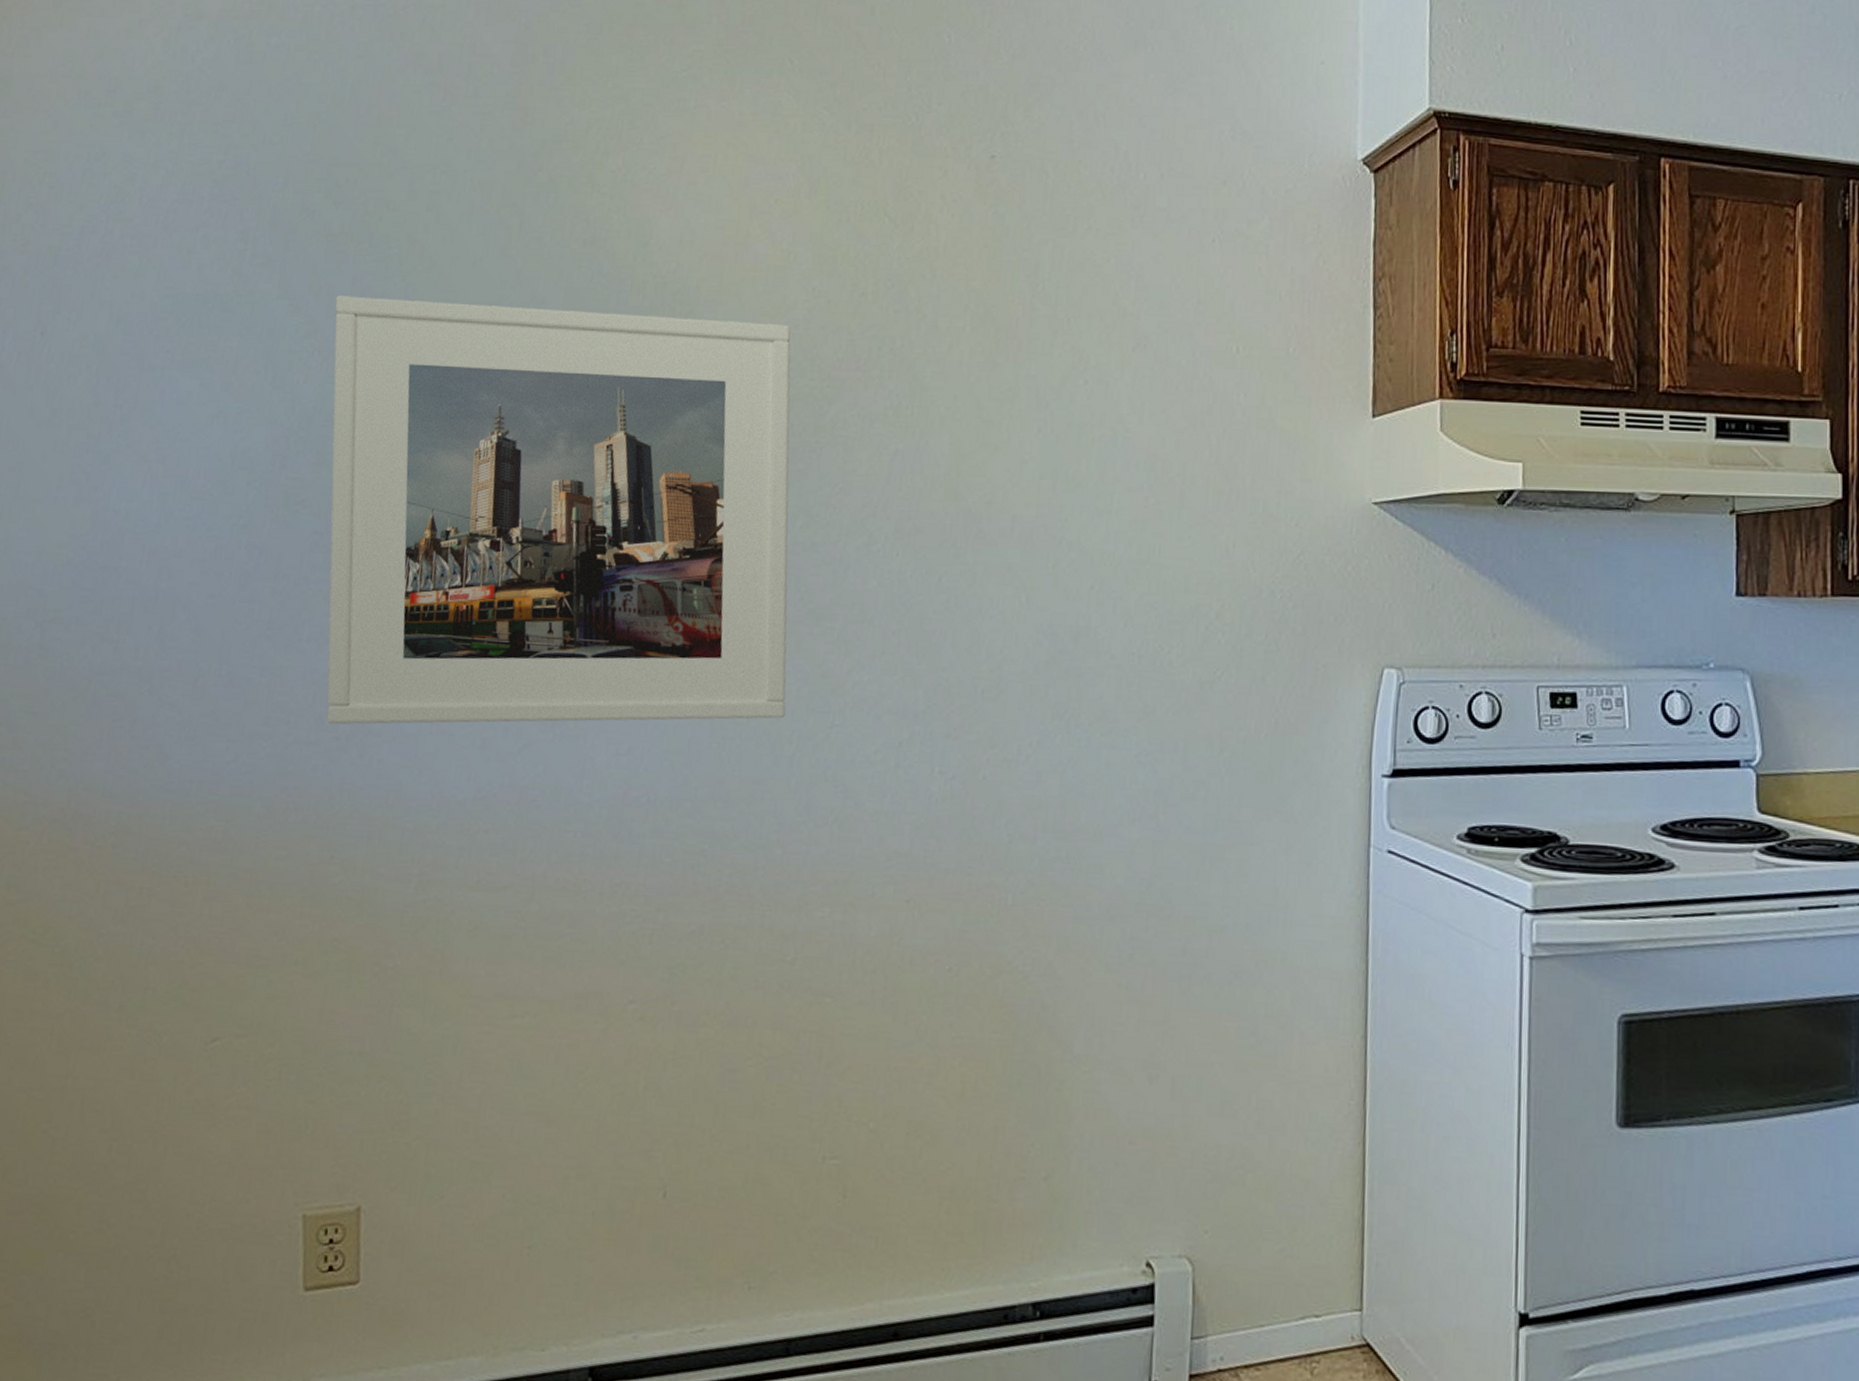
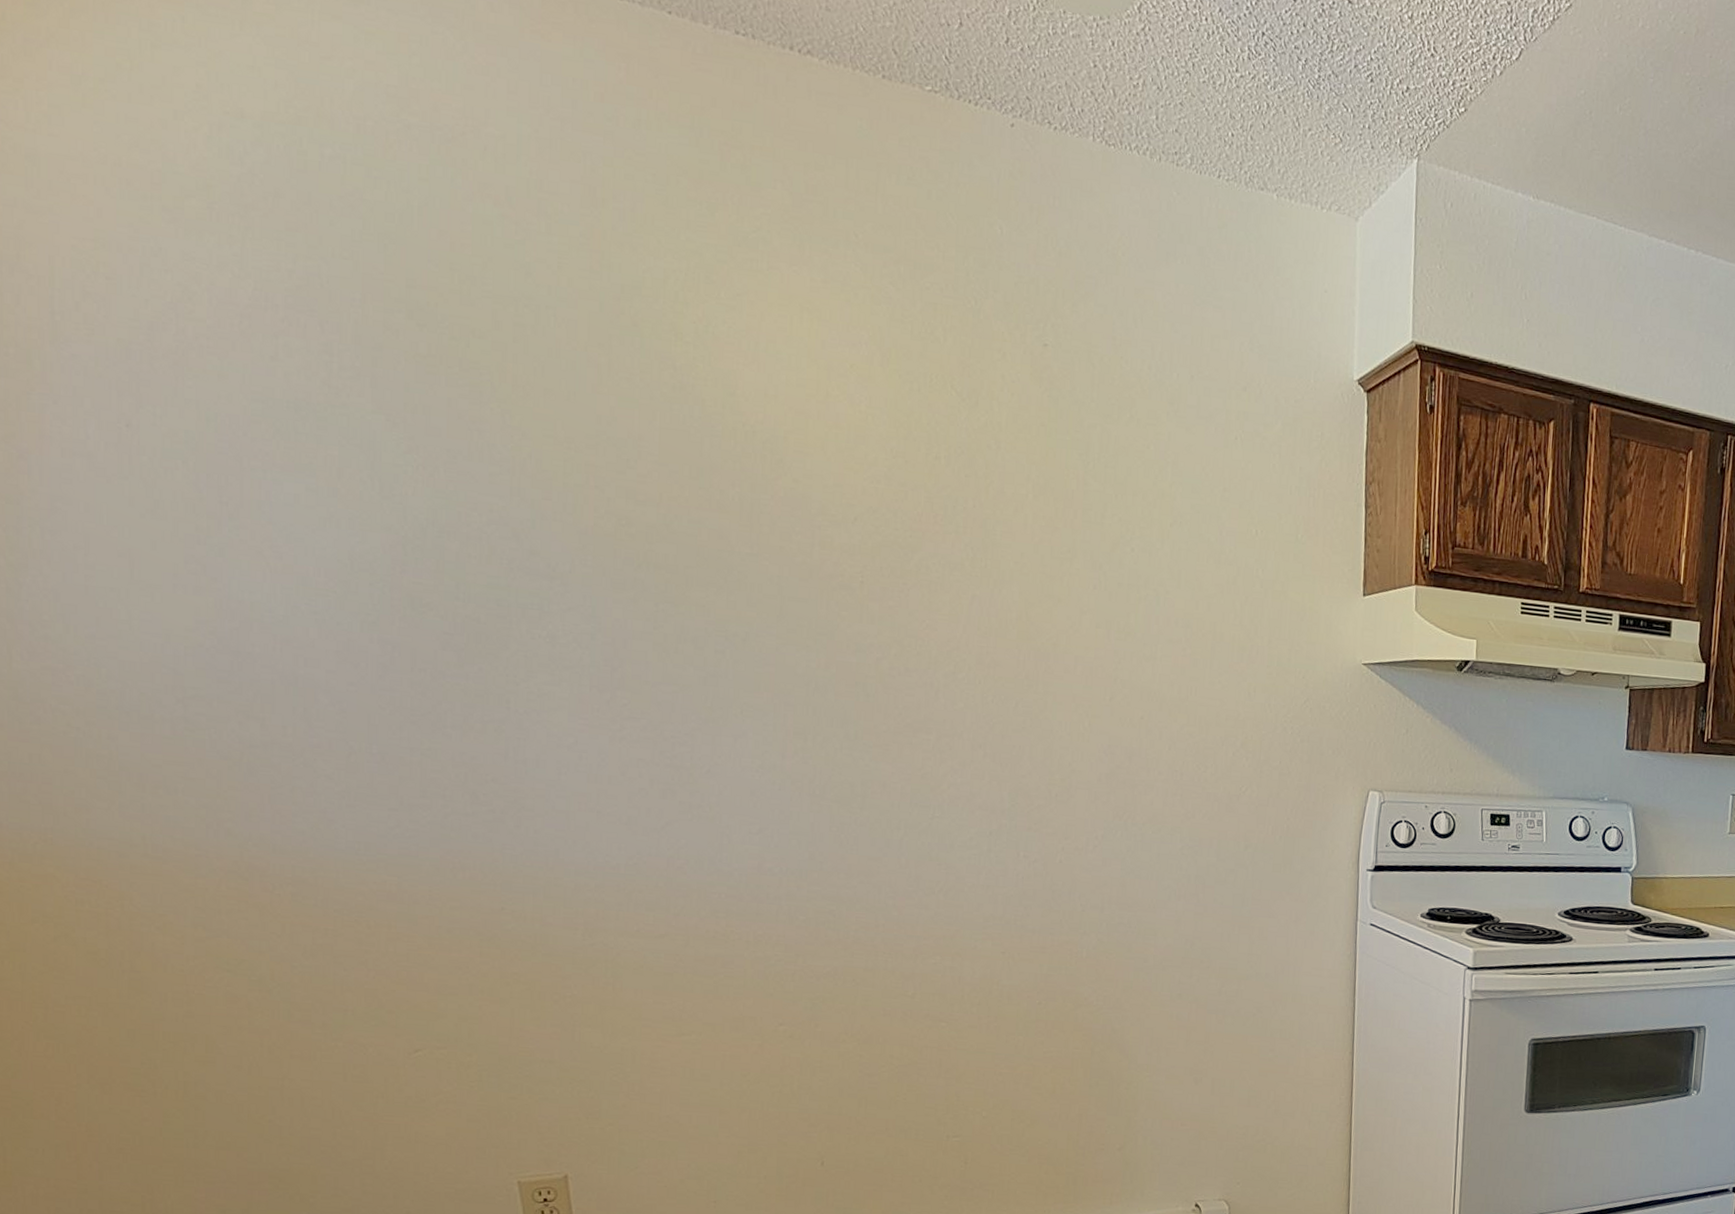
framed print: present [326,295,791,725] -> none [433,415,893,810]

